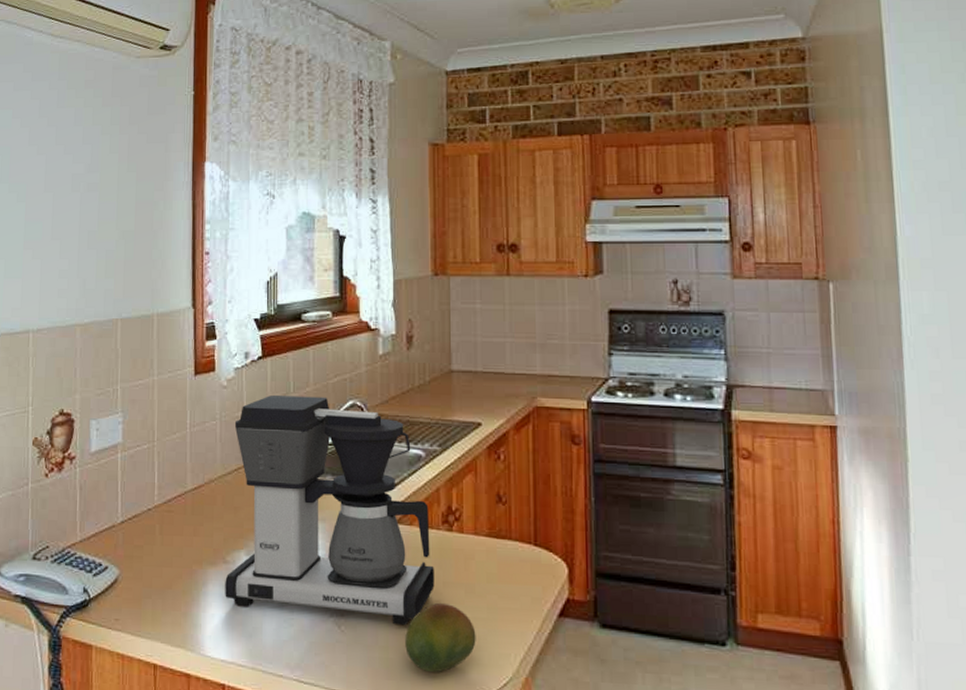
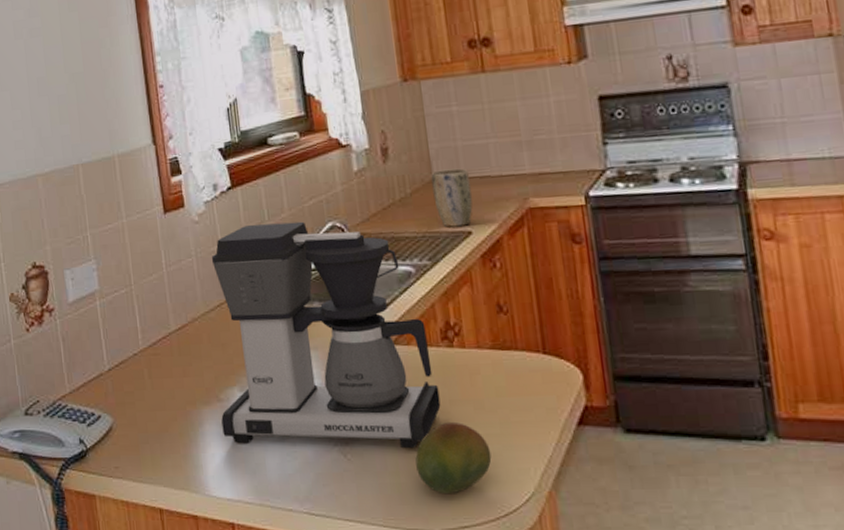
plant pot: none [450,362,486,417] -> present [431,168,473,227]

